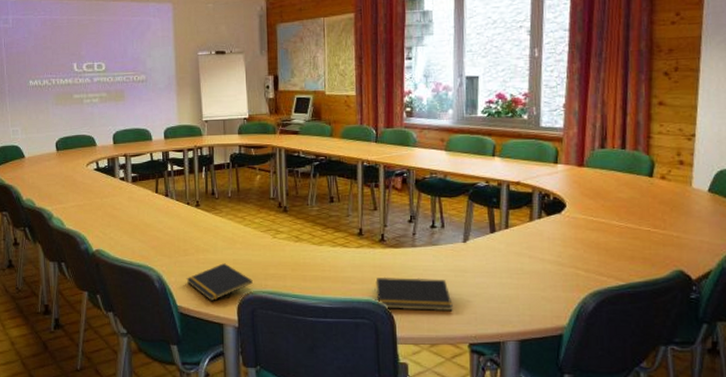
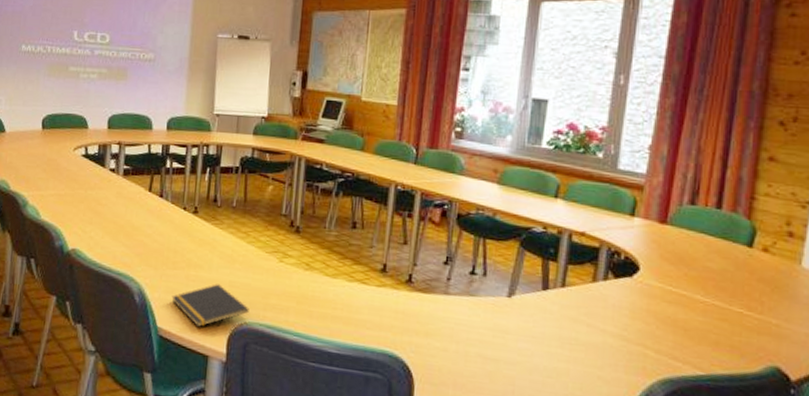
notepad: present [374,277,453,312] -> none [393,325,487,379]

